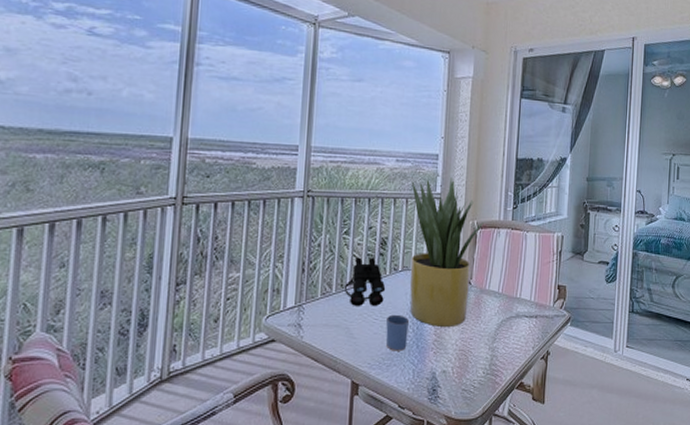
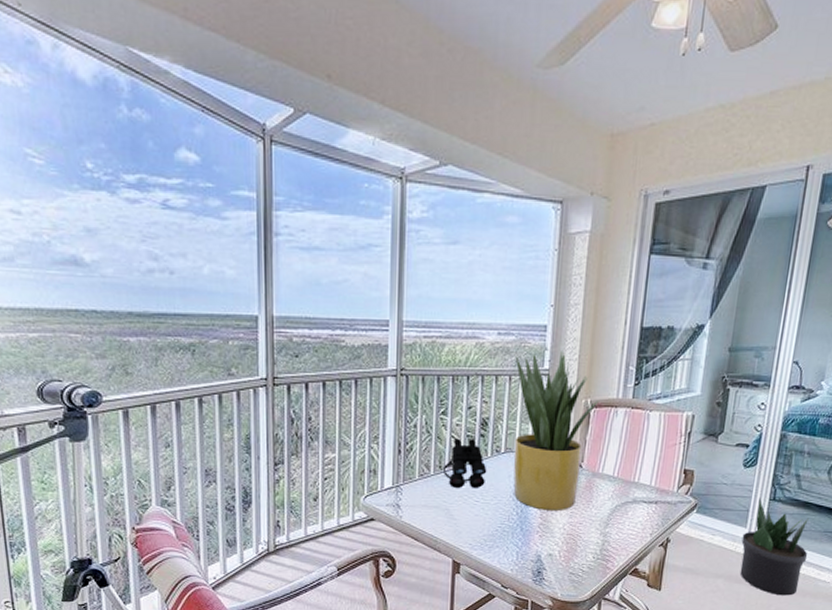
mug: present [386,314,409,351] -> none [487,497,512,533]
planter: none [609,310,664,404] -> present [739,498,809,596]

